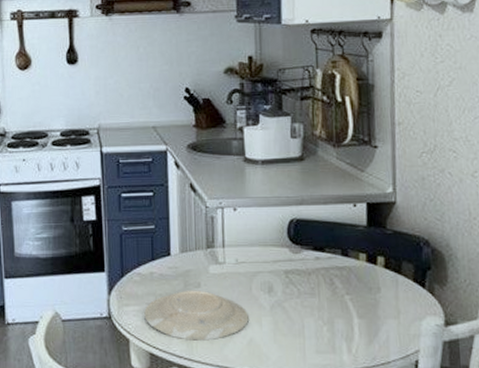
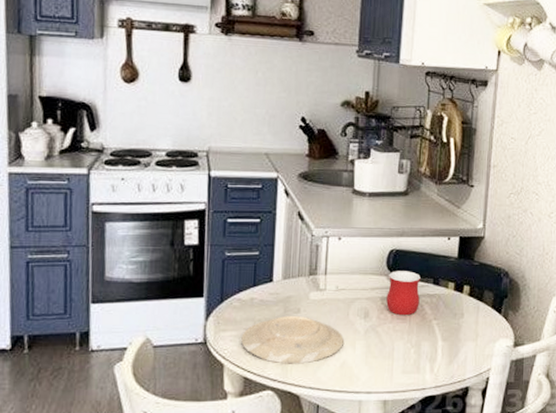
mug: none [291,242,328,290] -> present [386,271,421,316]

